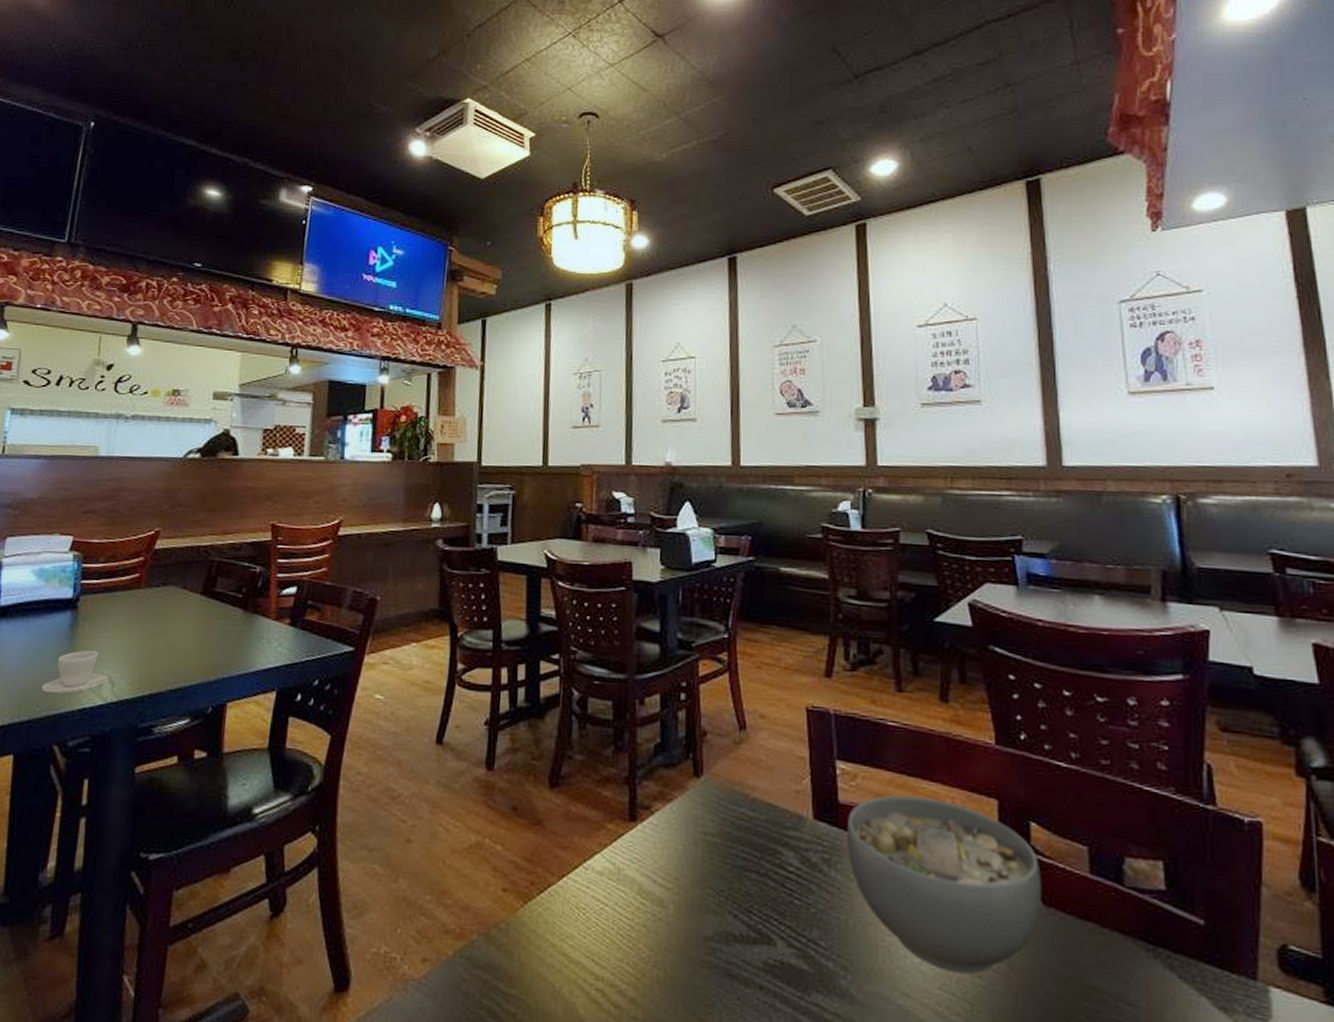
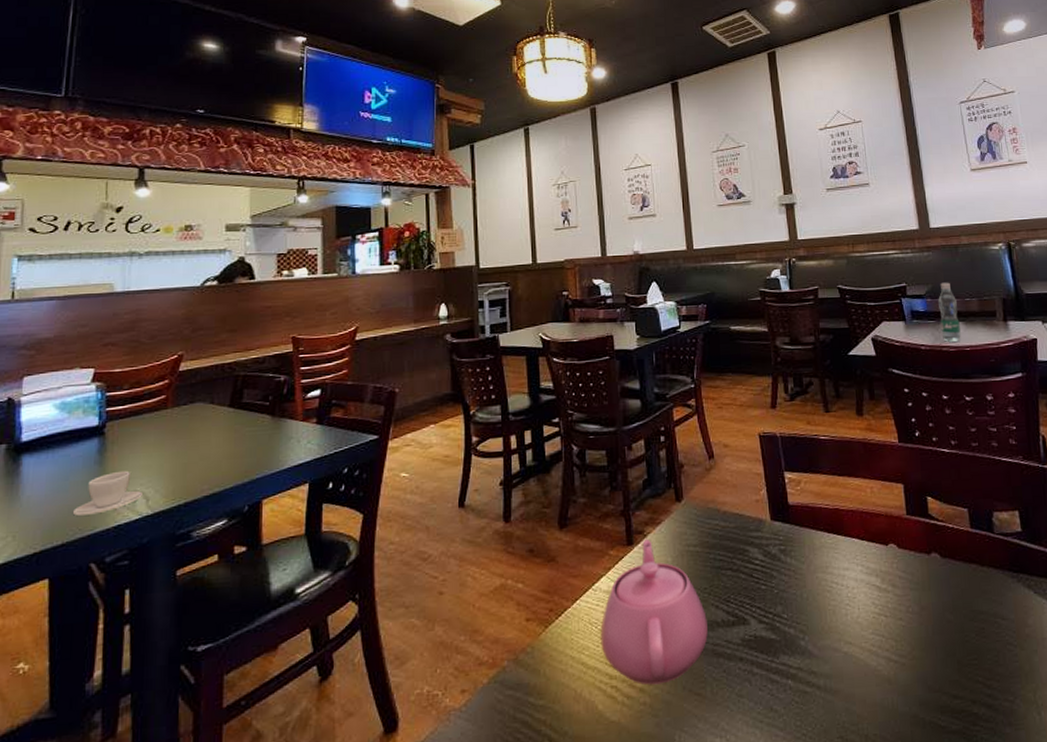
teapot: none [588,817,722,999] -> present [600,539,708,685]
soup bowl: present [846,795,1043,975] -> none [795,490,939,620]
bottle: none [1067,540,1096,621] -> present [938,282,961,342]

